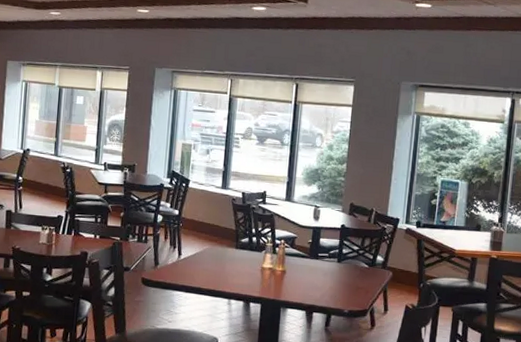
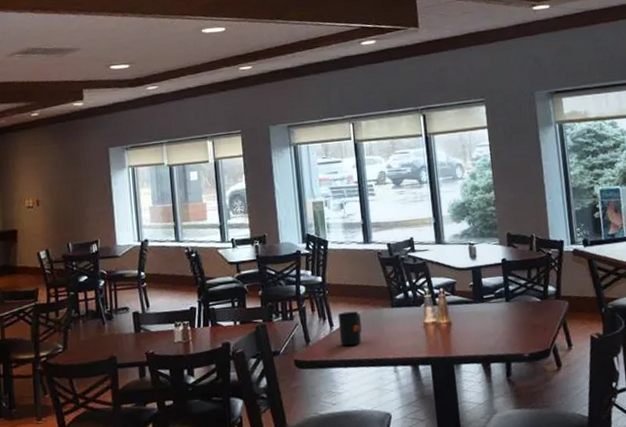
mug: none [185,244,207,275] -> present [337,311,362,346]

